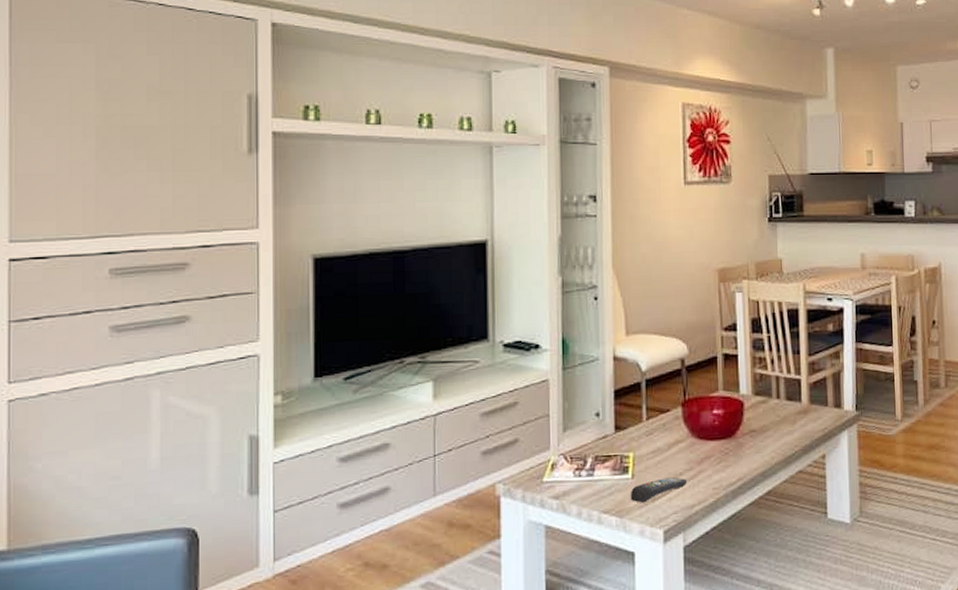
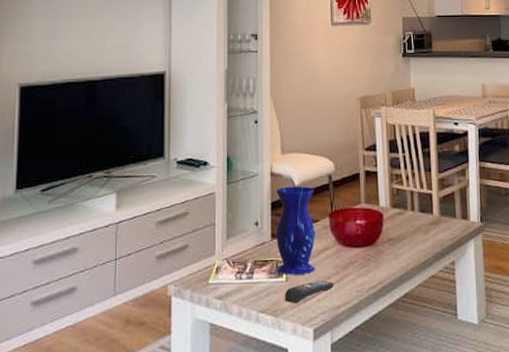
vase: none [620,371,666,472] -> present [276,186,316,275]

